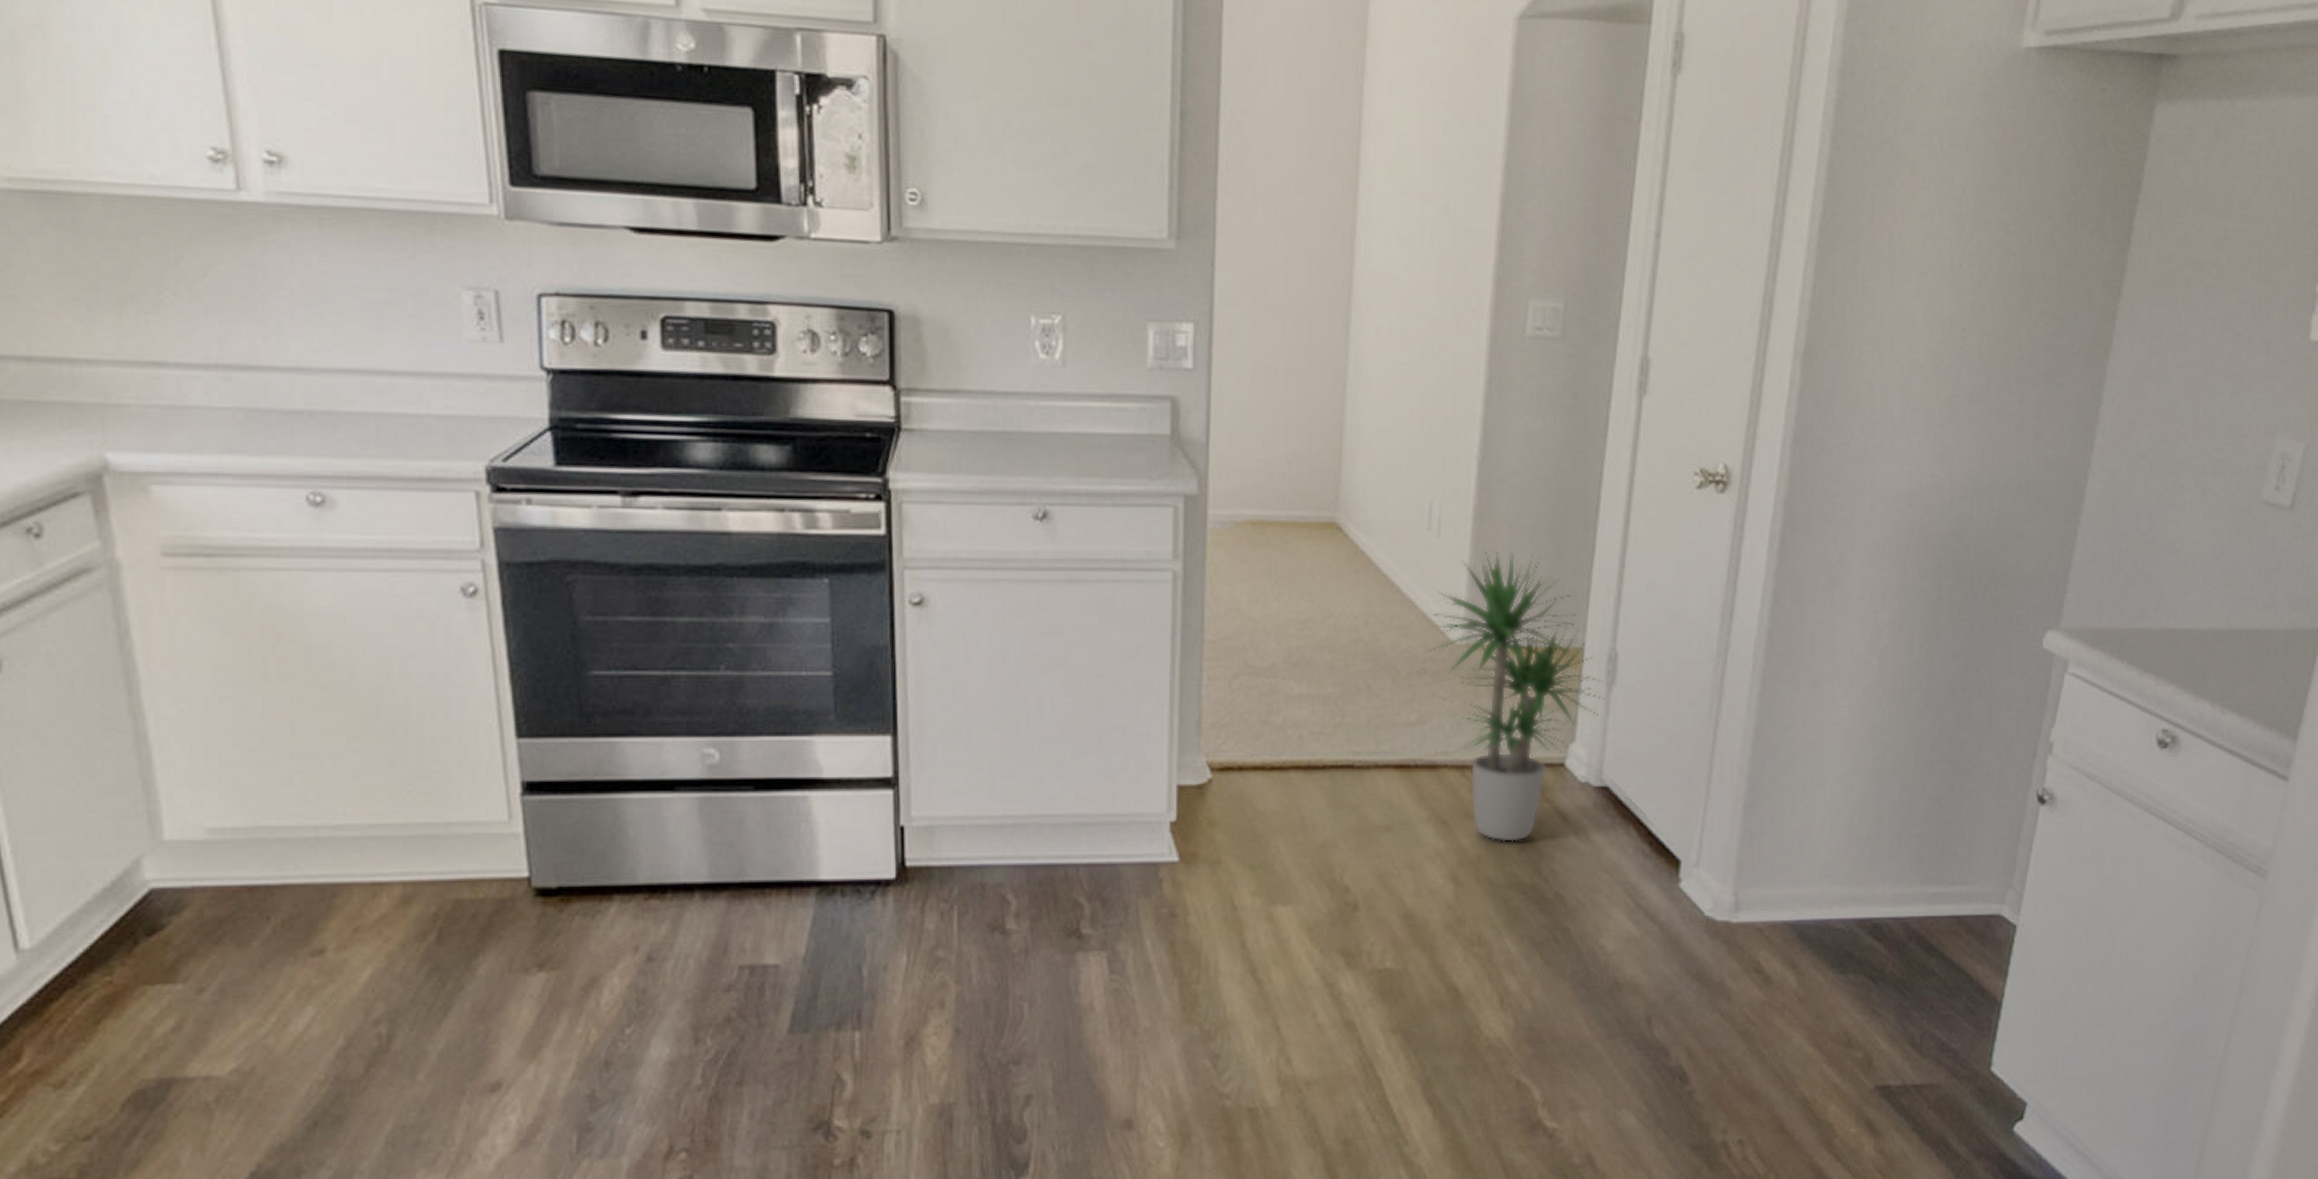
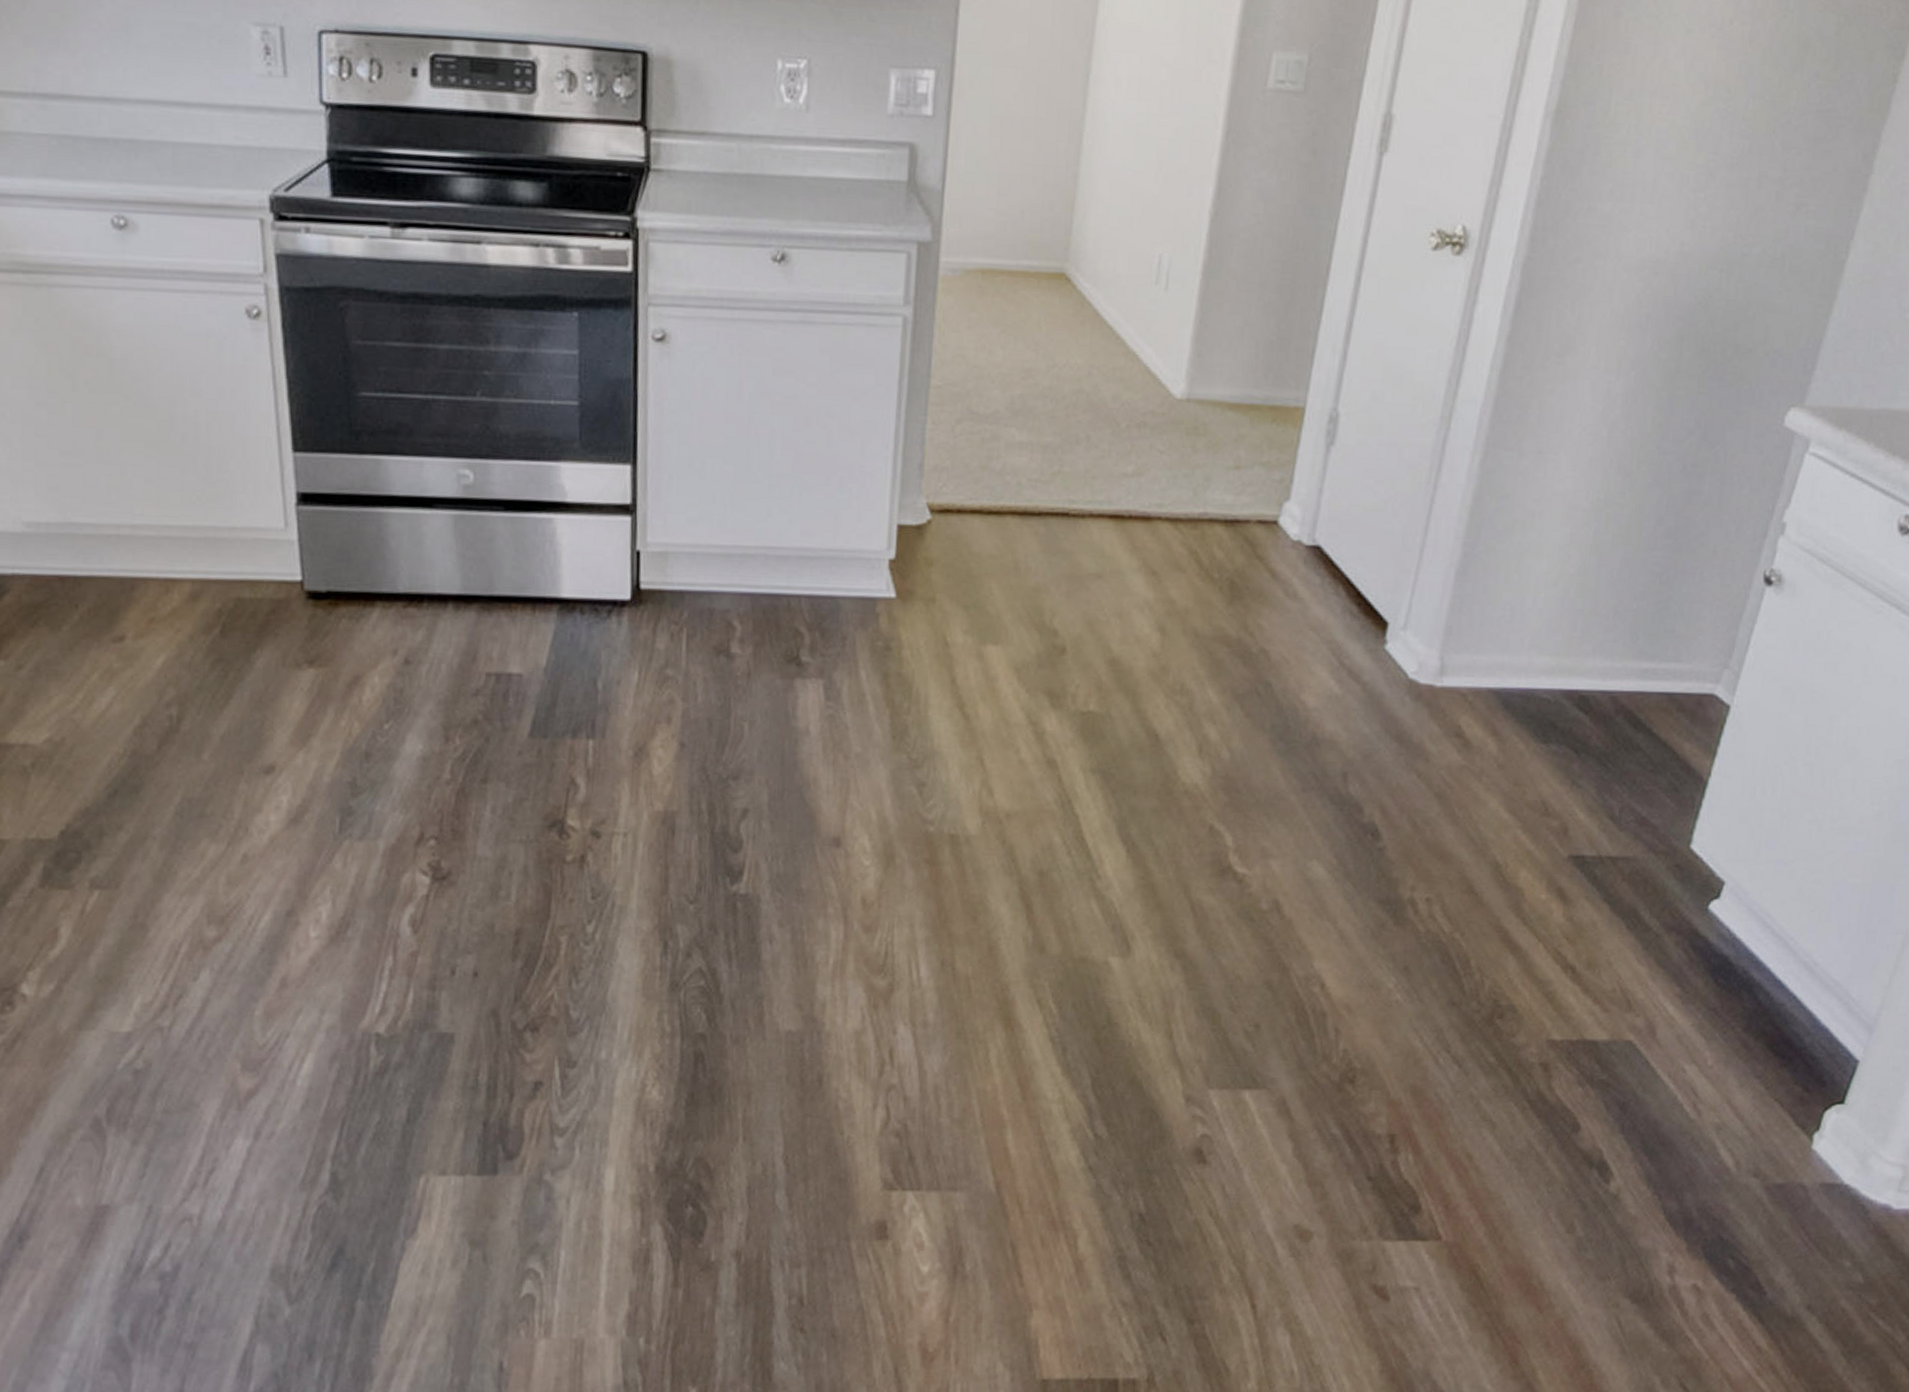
potted plant: present [1423,549,1606,842] -> none [1144,305,1324,596]

